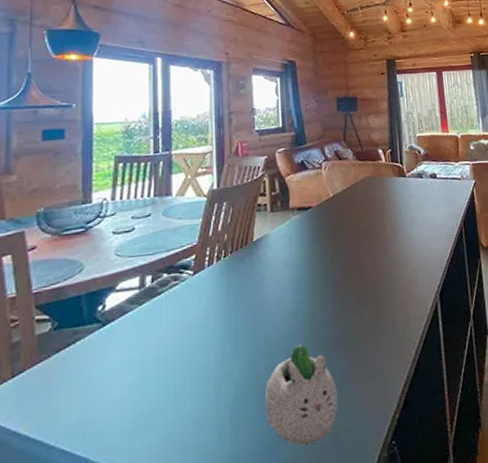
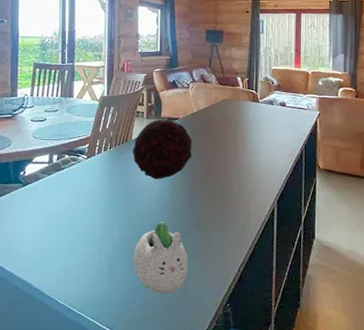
decorative orb: none [254,209,332,290] -> present [132,119,192,180]

